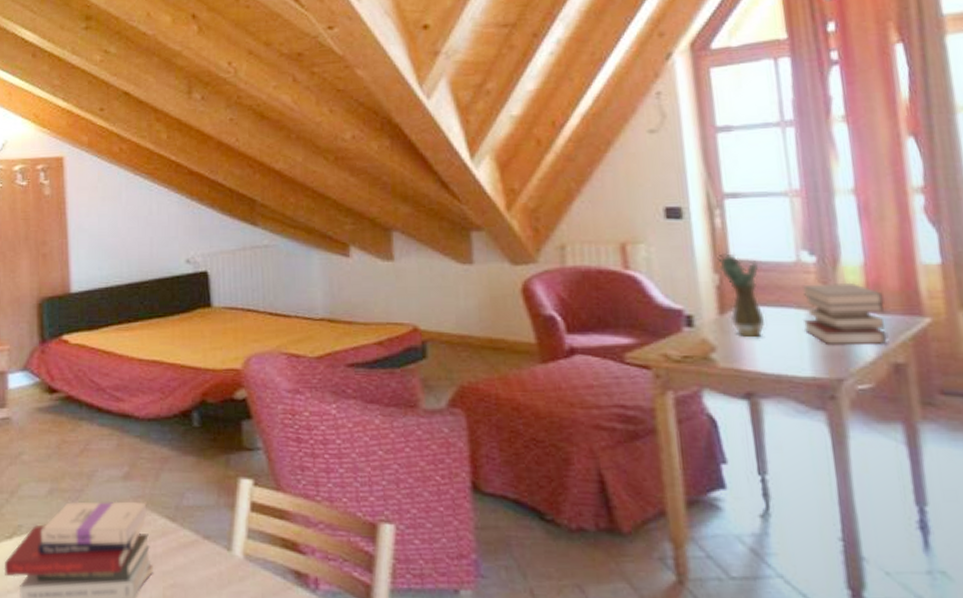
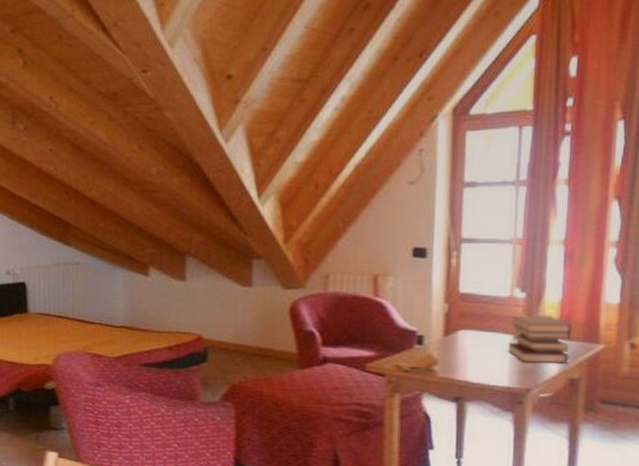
vase: present [717,252,765,338] -> none [449,286,481,355]

